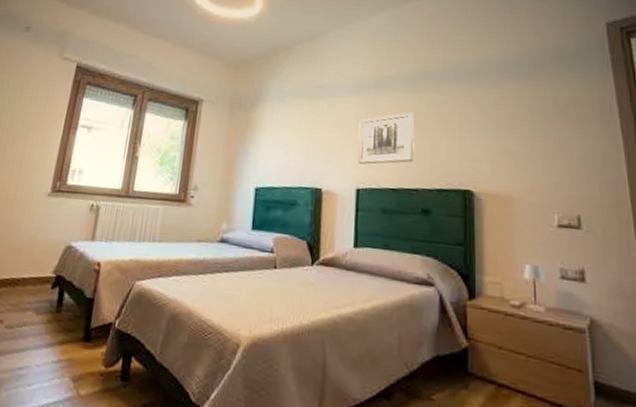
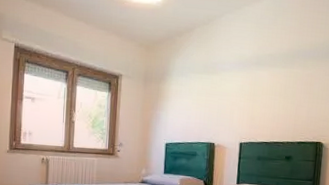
wall art: present [358,112,415,165] -> none [242,83,285,125]

